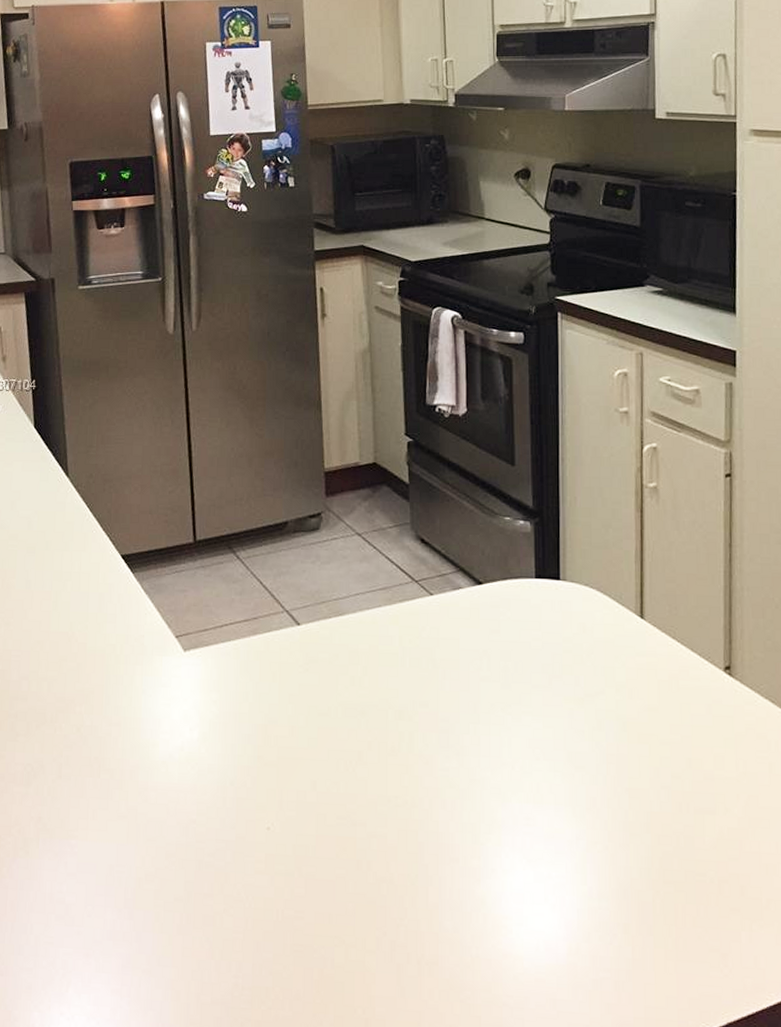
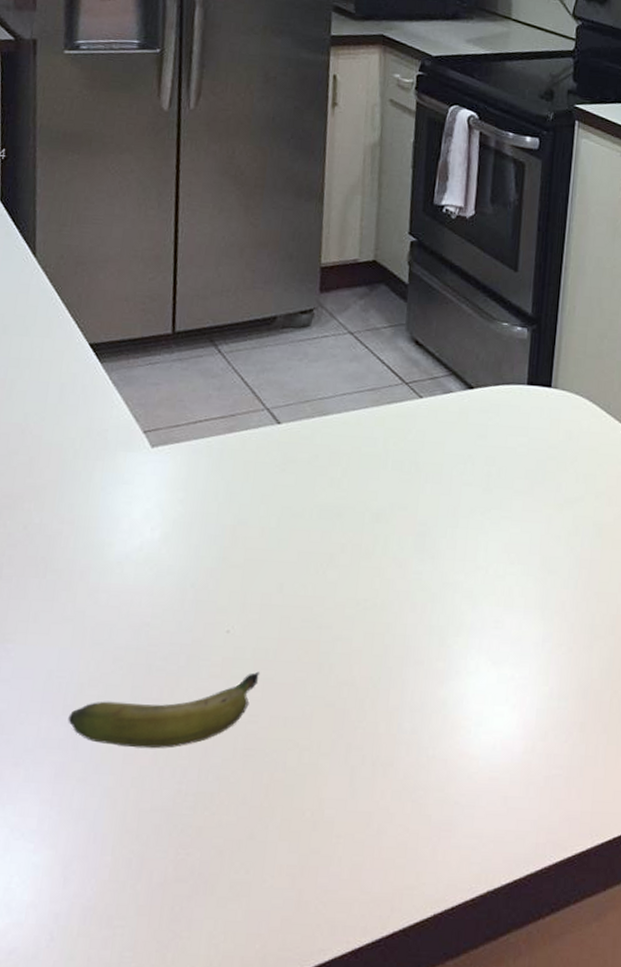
banana: none [130,868,301,943] -> present [68,671,260,749]

